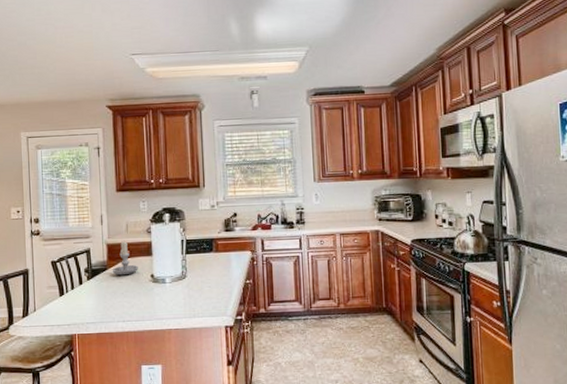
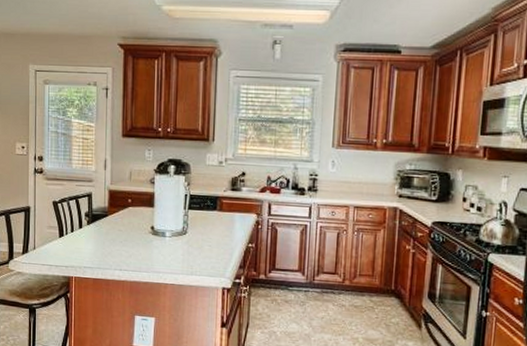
candle: present [113,240,138,276] -> none [113,188,139,224]

